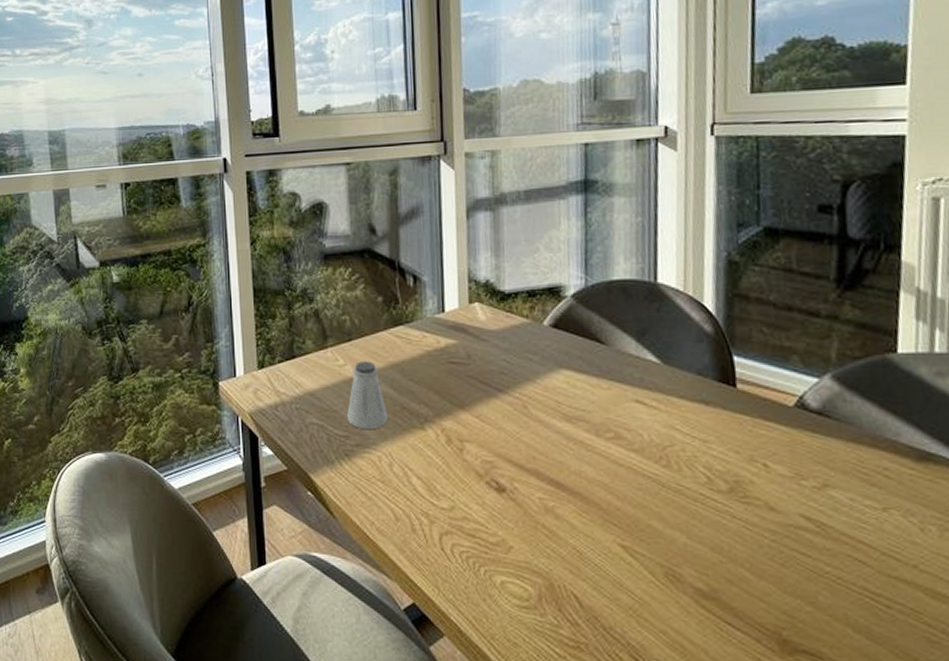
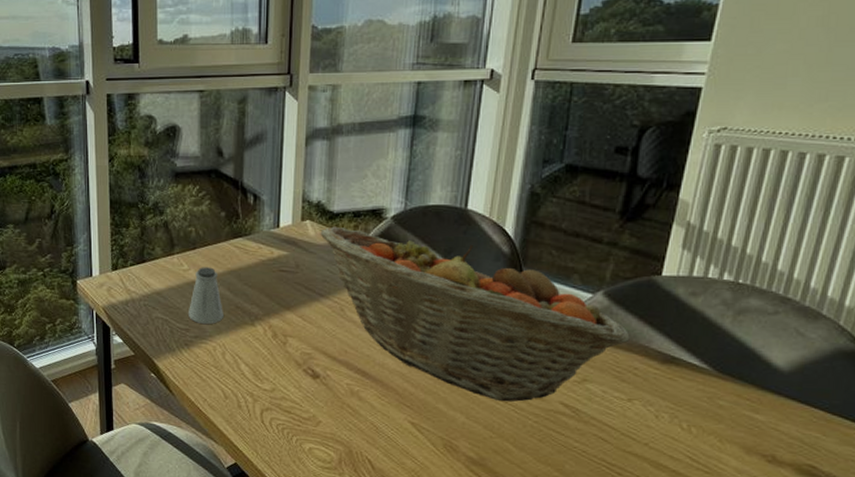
fruit basket: none [491,308,873,516] -> present [320,226,630,402]

